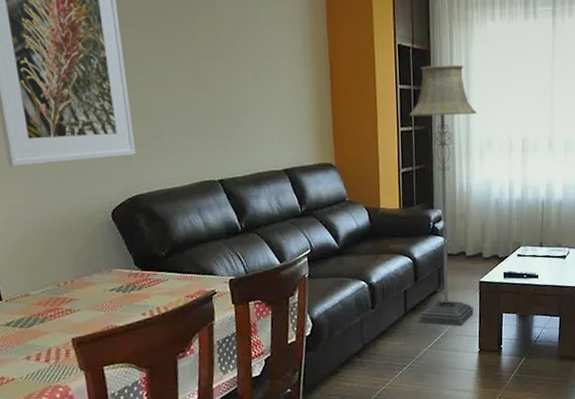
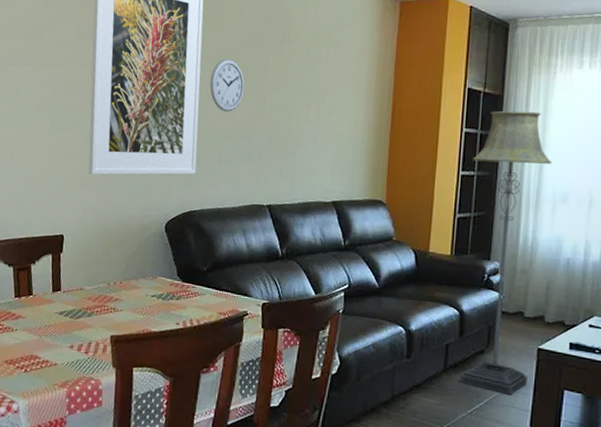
wall clock: none [134,23,175,83] -> present [210,59,245,112]

